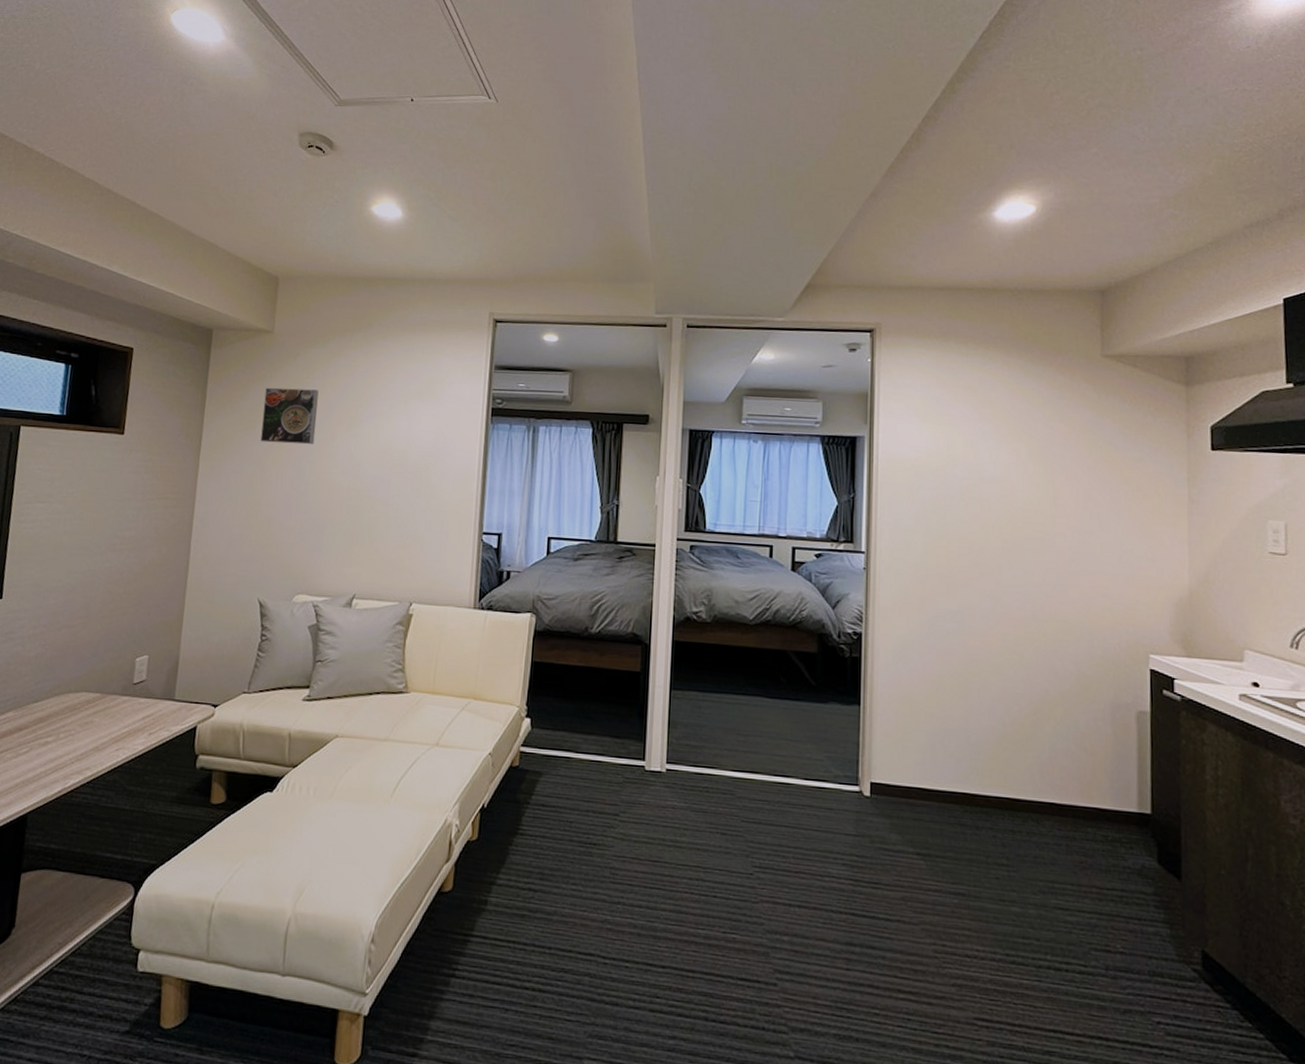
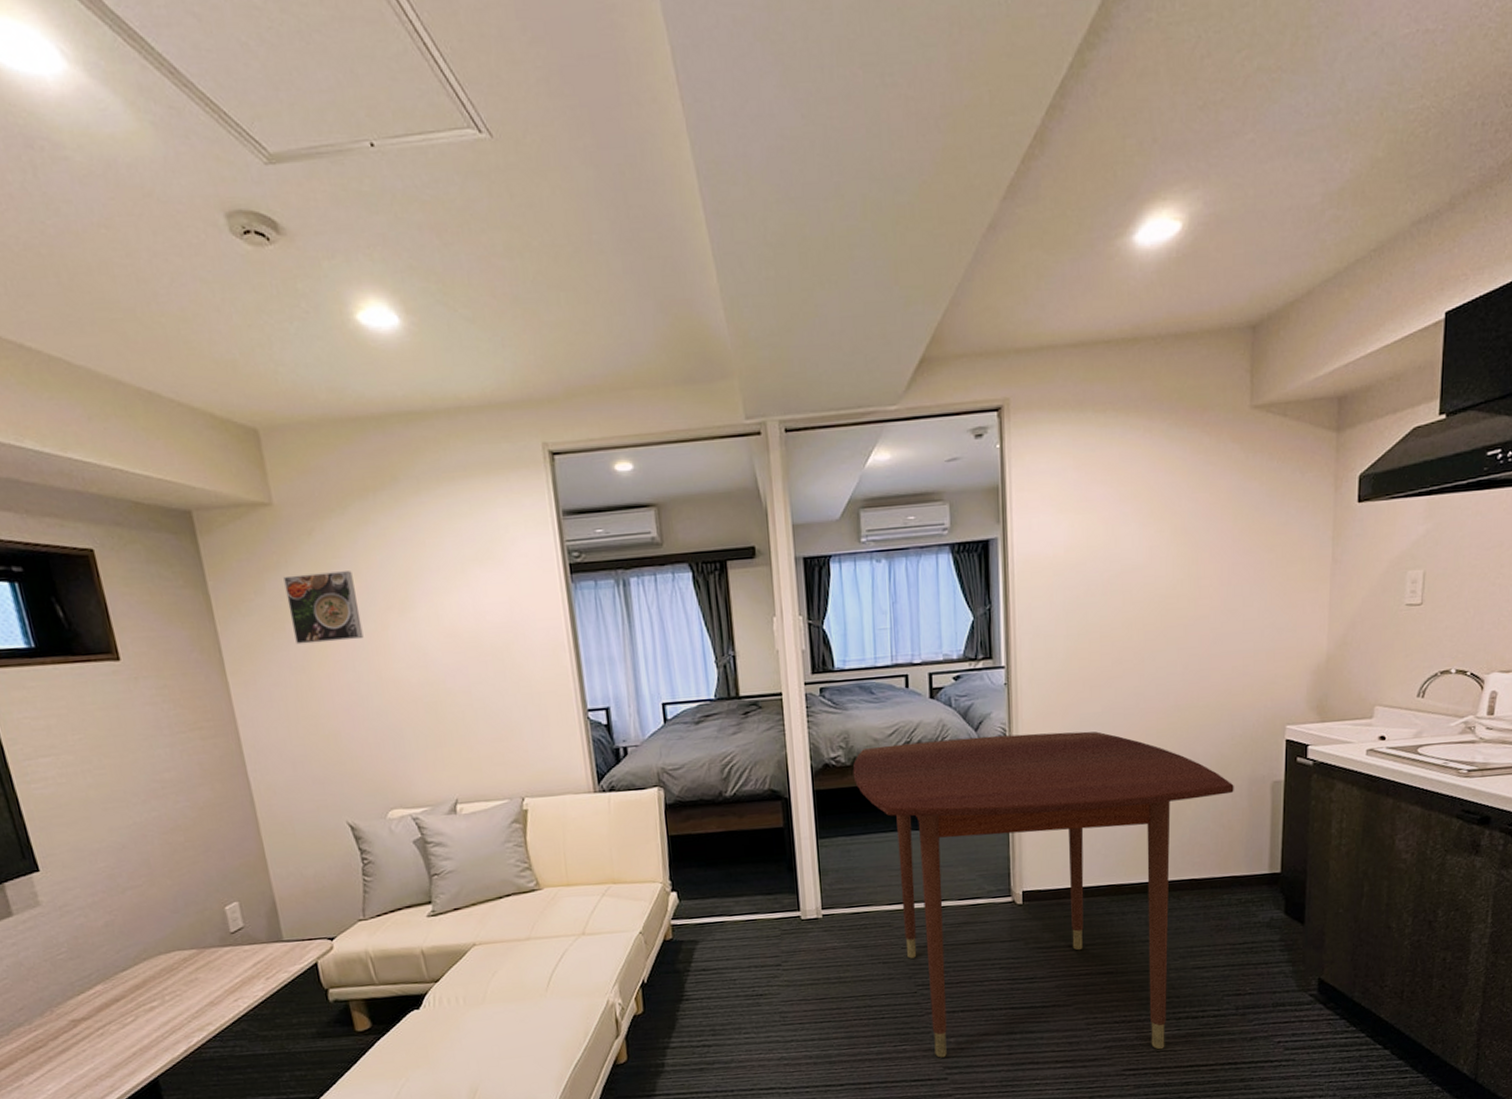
dining table: none [712,608,1096,1002] -> present [852,731,1234,1058]

